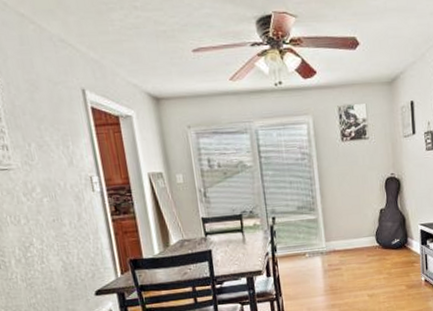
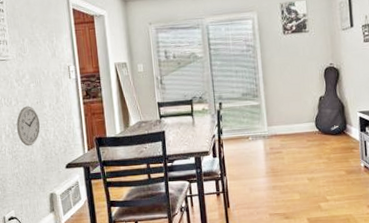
wall clock: none [28,225,60,272] -> present [16,106,41,147]

